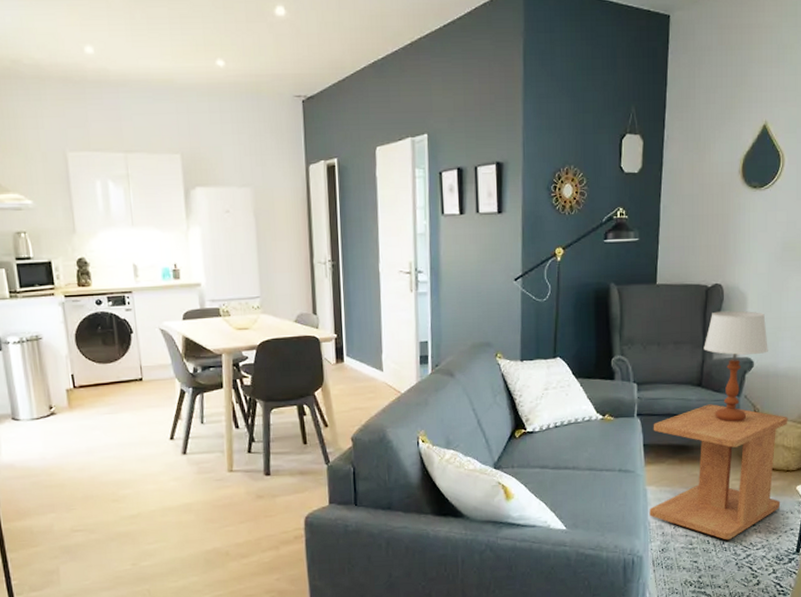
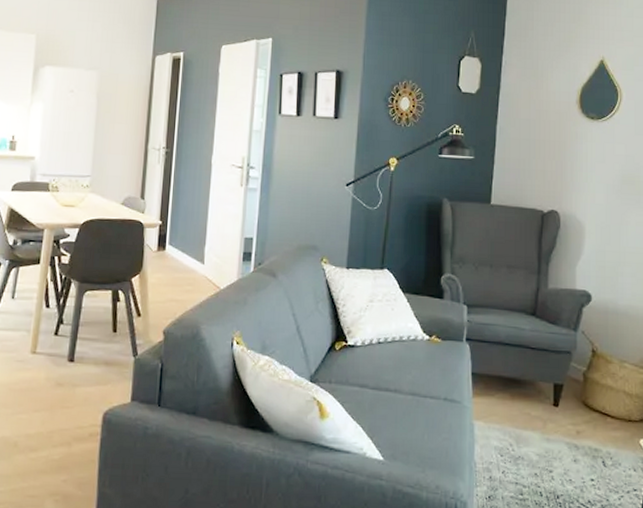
side table: present [649,404,788,540] -> none [476,336,629,495]
table lamp: present [704,310,768,422] -> none [538,238,607,359]

